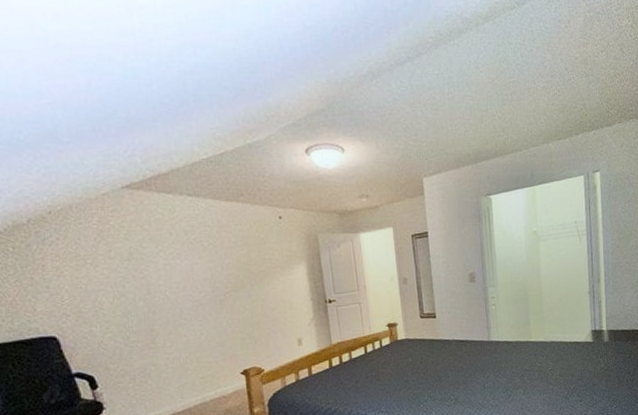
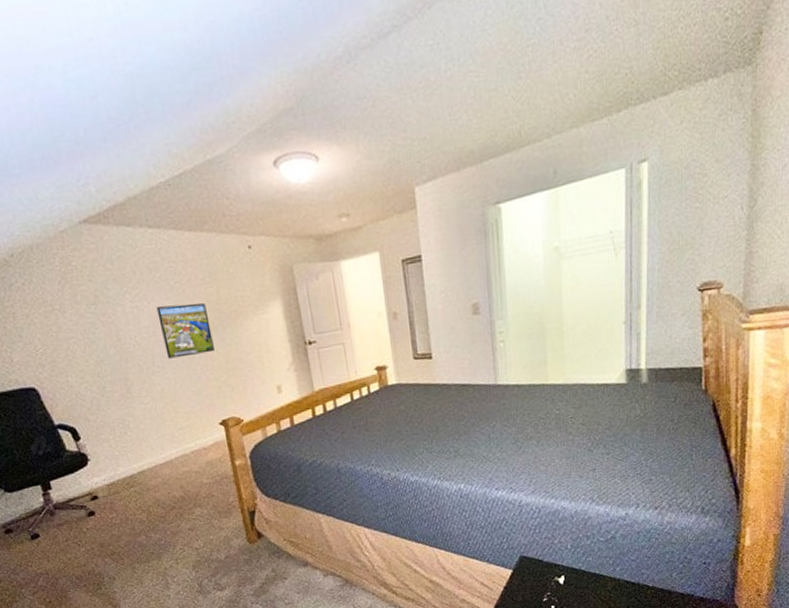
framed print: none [189,263,241,312] -> present [156,303,215,359]

